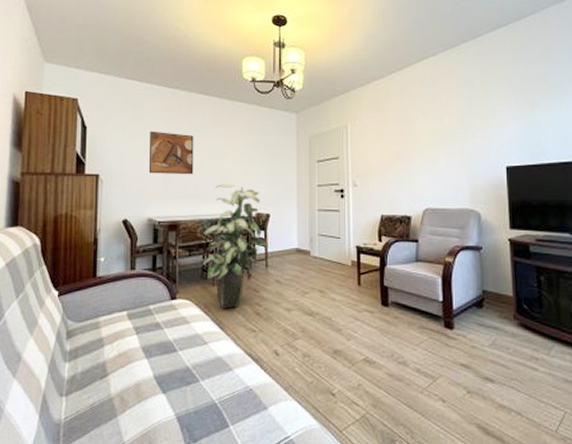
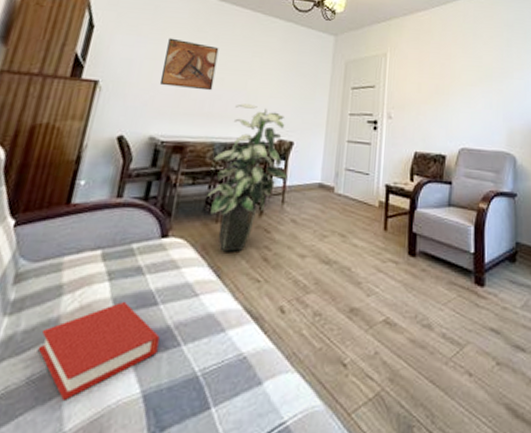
book: none [94,349,182,421] -> present [38,301,160,400]

